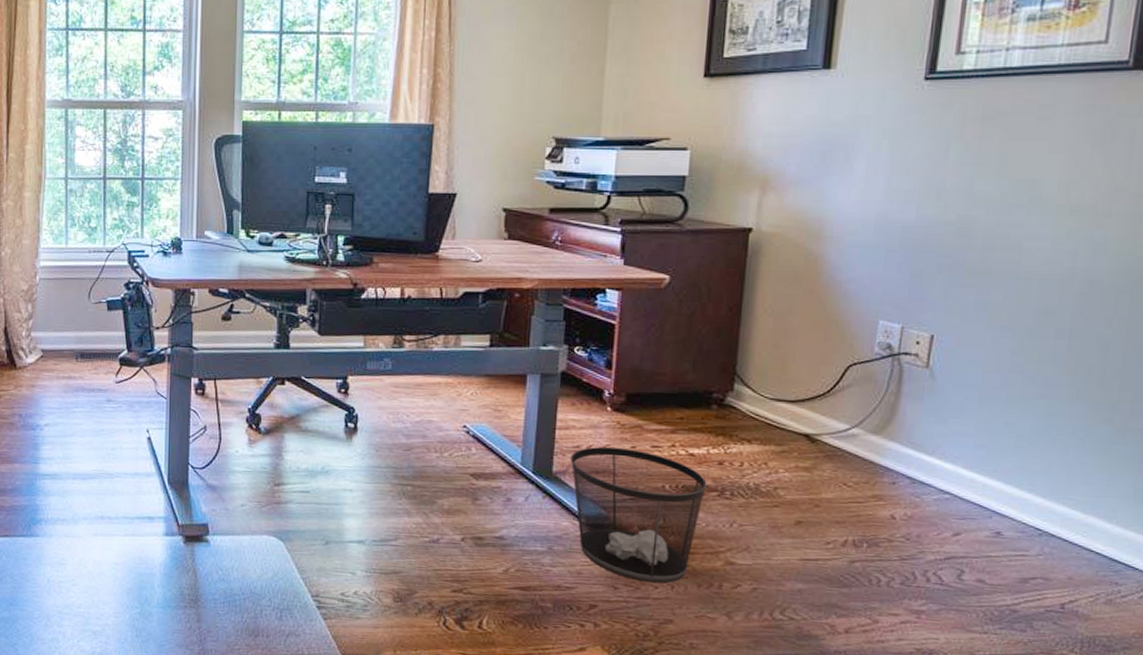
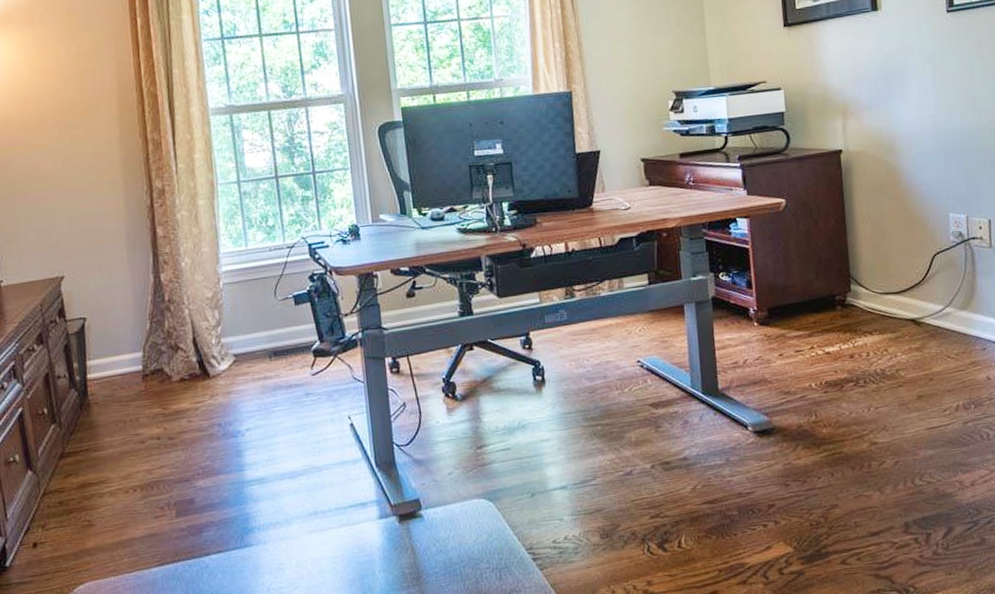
waste bin: present [570,446,707,584] -> none [731,356,844,475]

